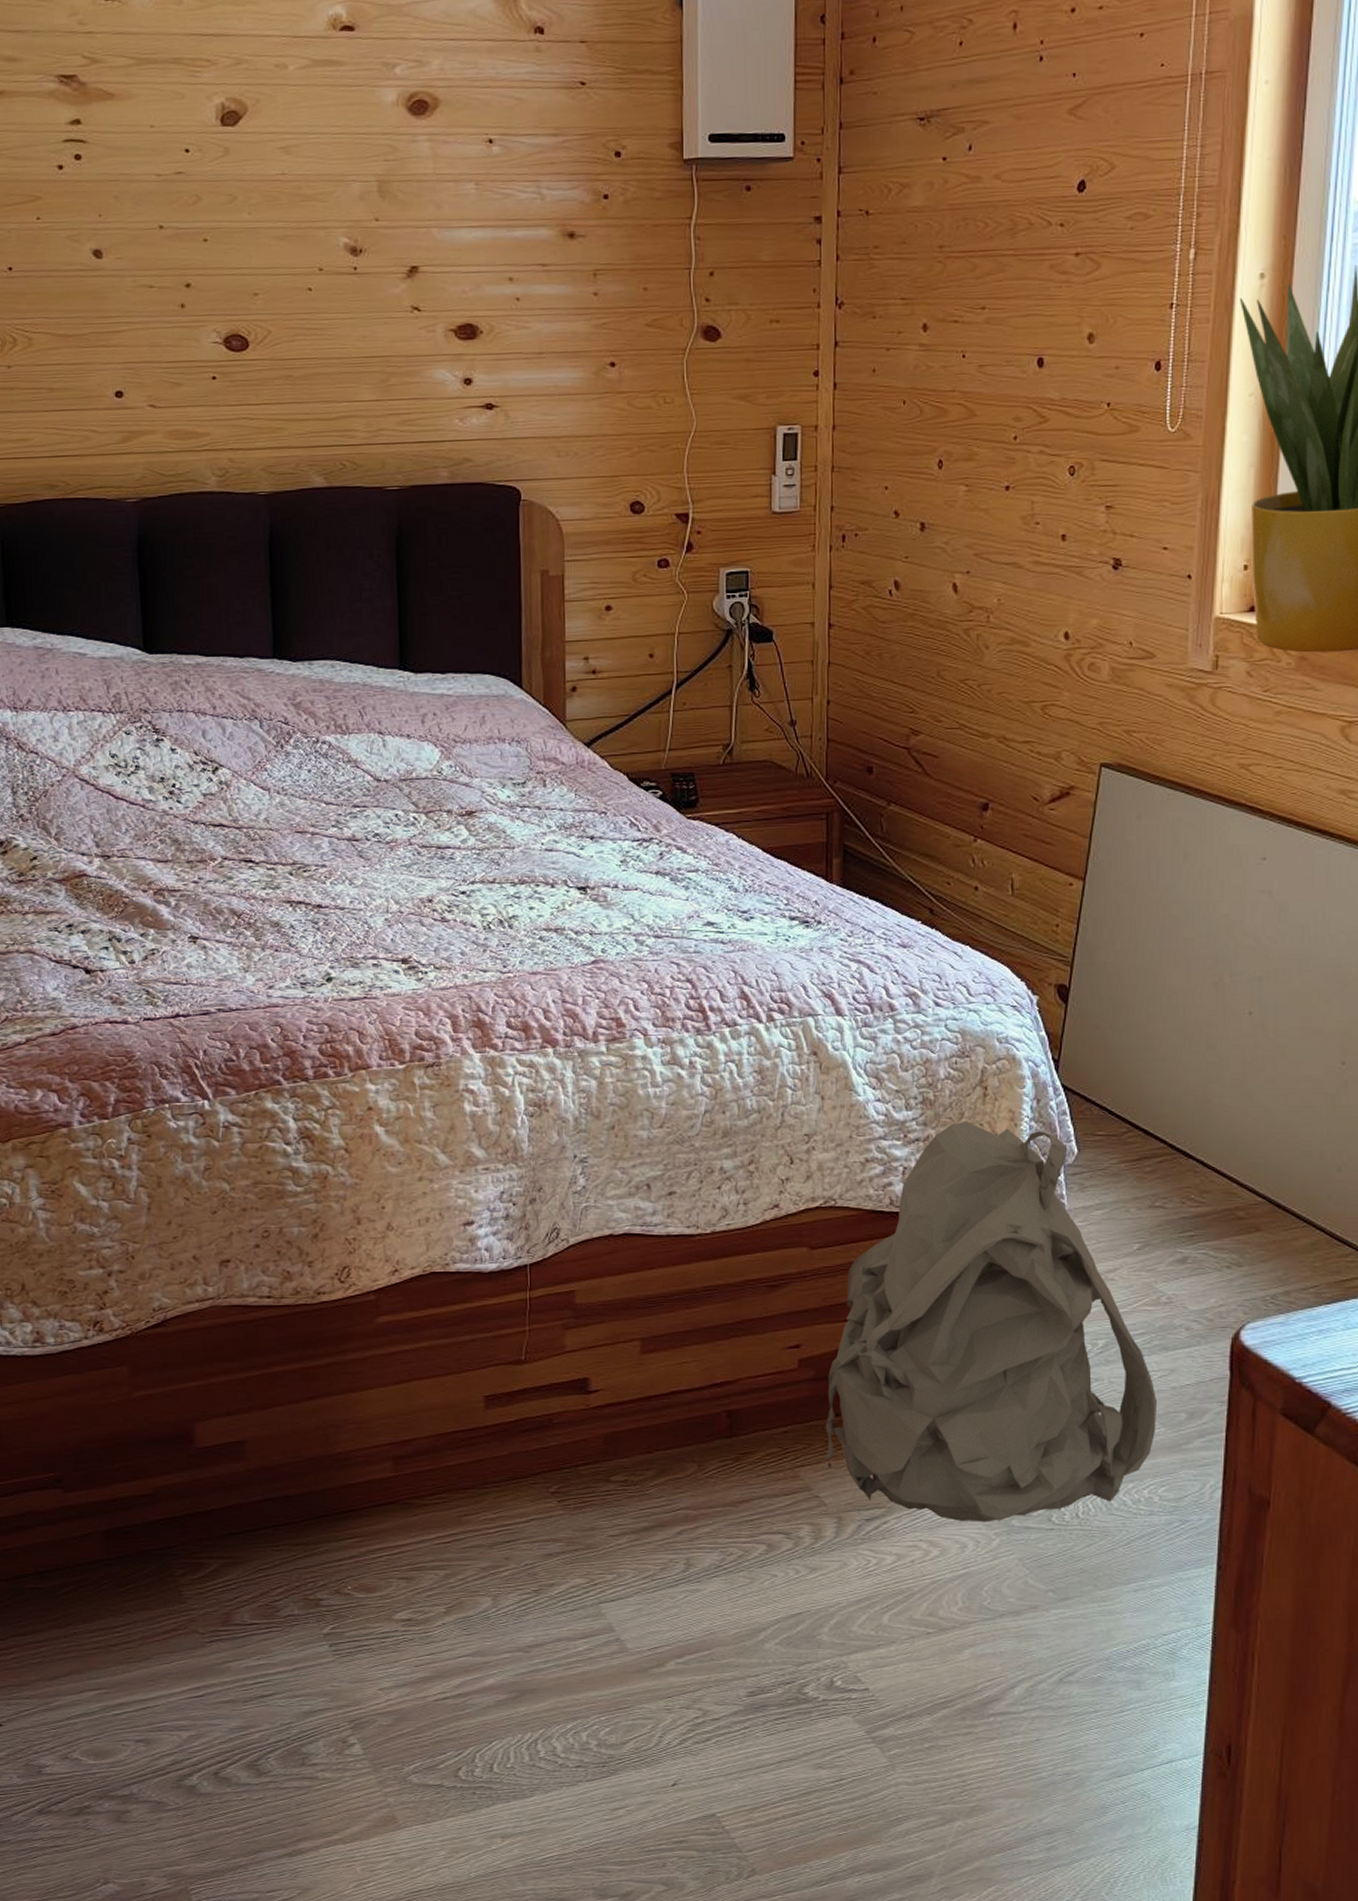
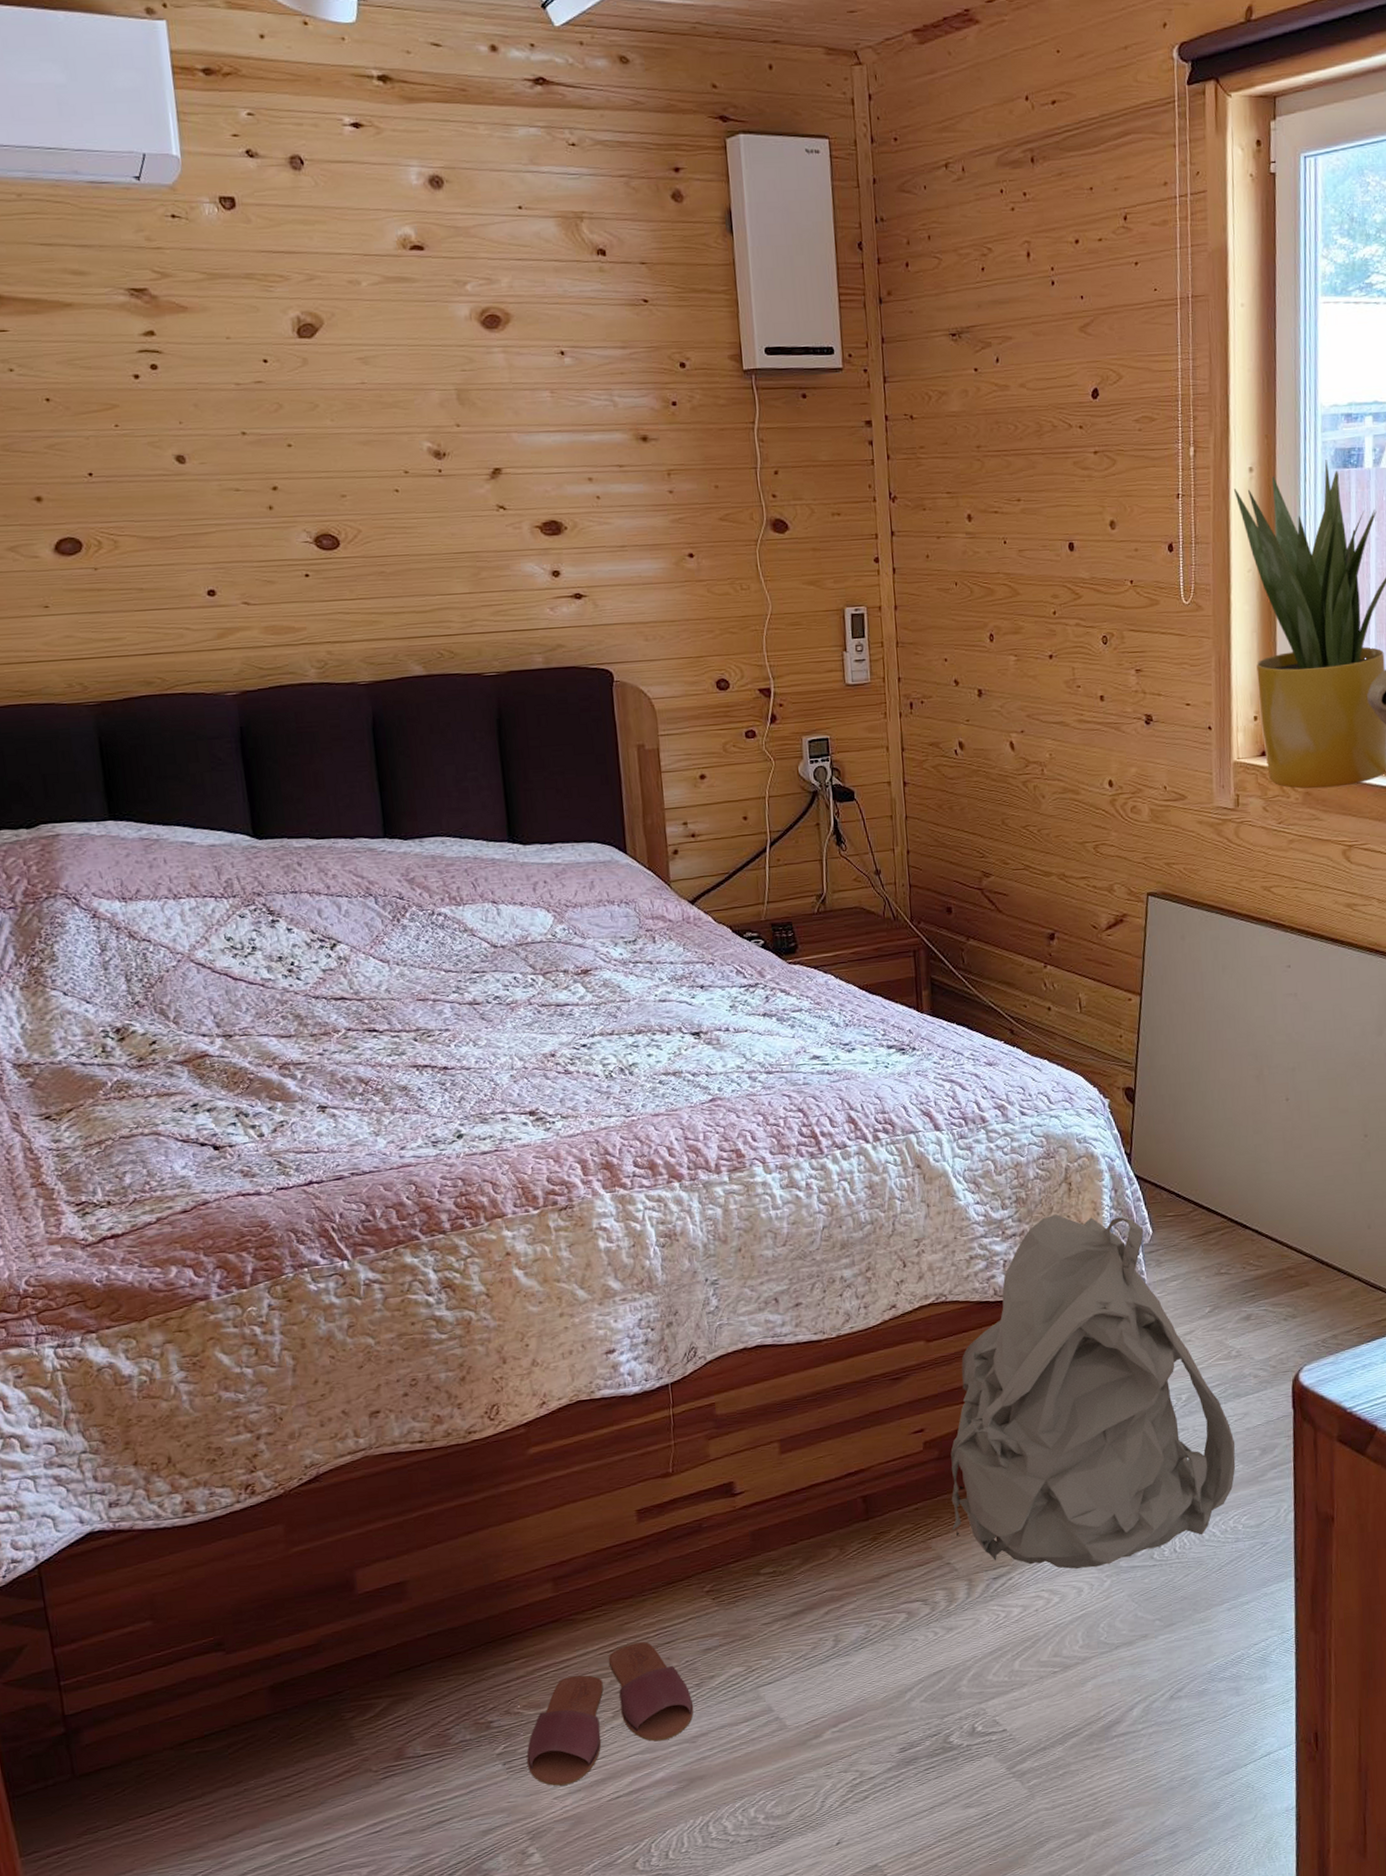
slippers: none [354,1537,530,1677] -> present [527,1642,694,1786]

